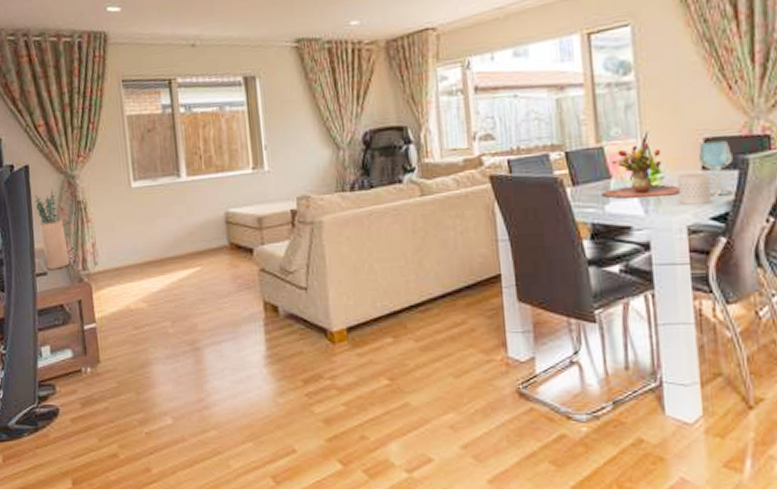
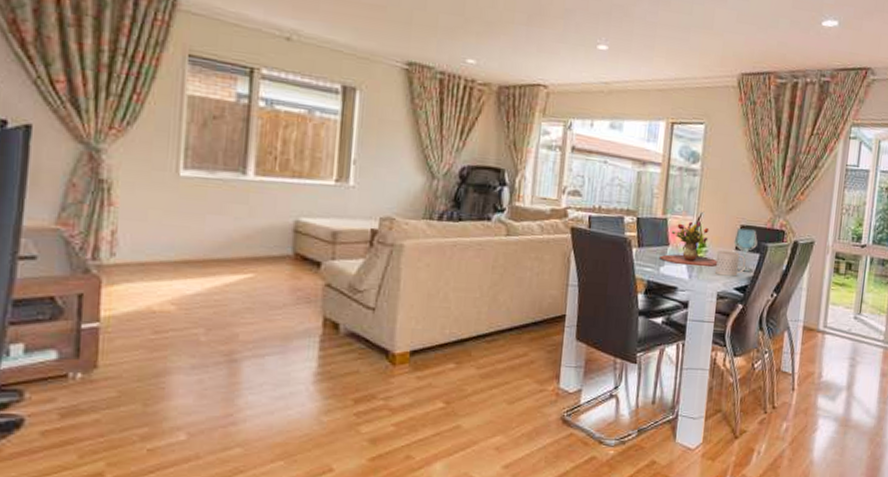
vase: present [34,189,70,271] -> none [34,158,75,255]

